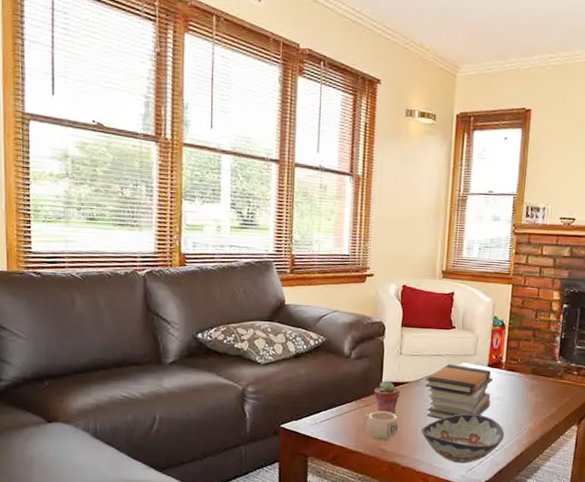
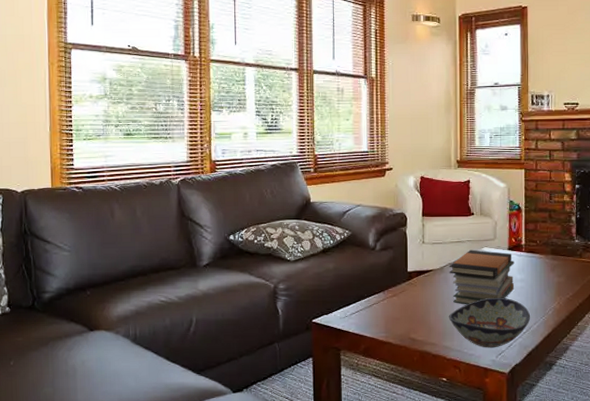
mug: present [362,411,399,441] -> none [391,300,427,330]
potted succulent: present [374,380,400,414] -> none [400,269,425,302]

